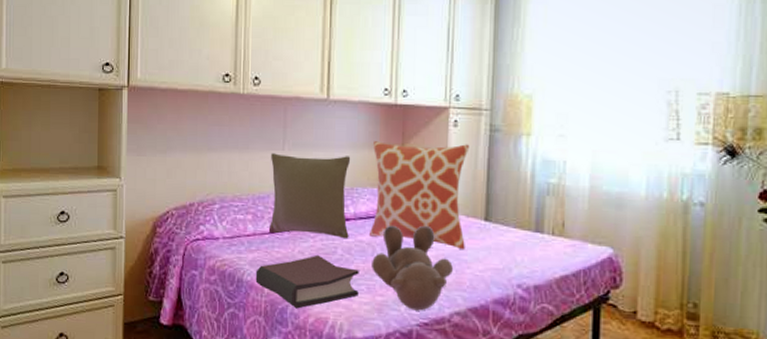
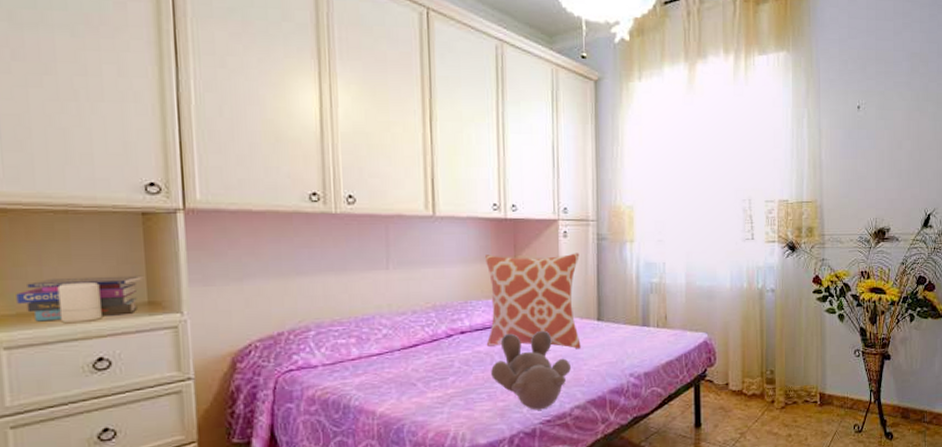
books: none [13,142,95,177] -> present [16,275,143,322]
candle: none [39,146,66,181] -> present [57,282,102,324]
hardback book: present [255,254,359,309] -> none [364,370,480,426]
pillow: present [268,153,351,239] -> none [374,271,466,355]

